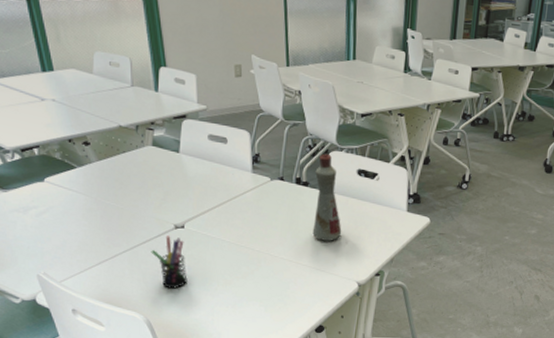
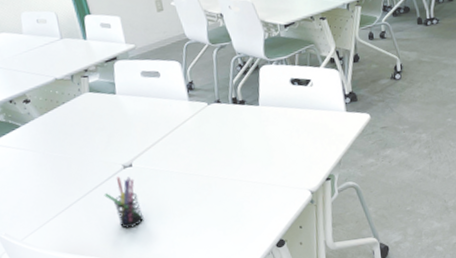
bottle: present [312,153,342,241] -> none [249,69,286,156]

